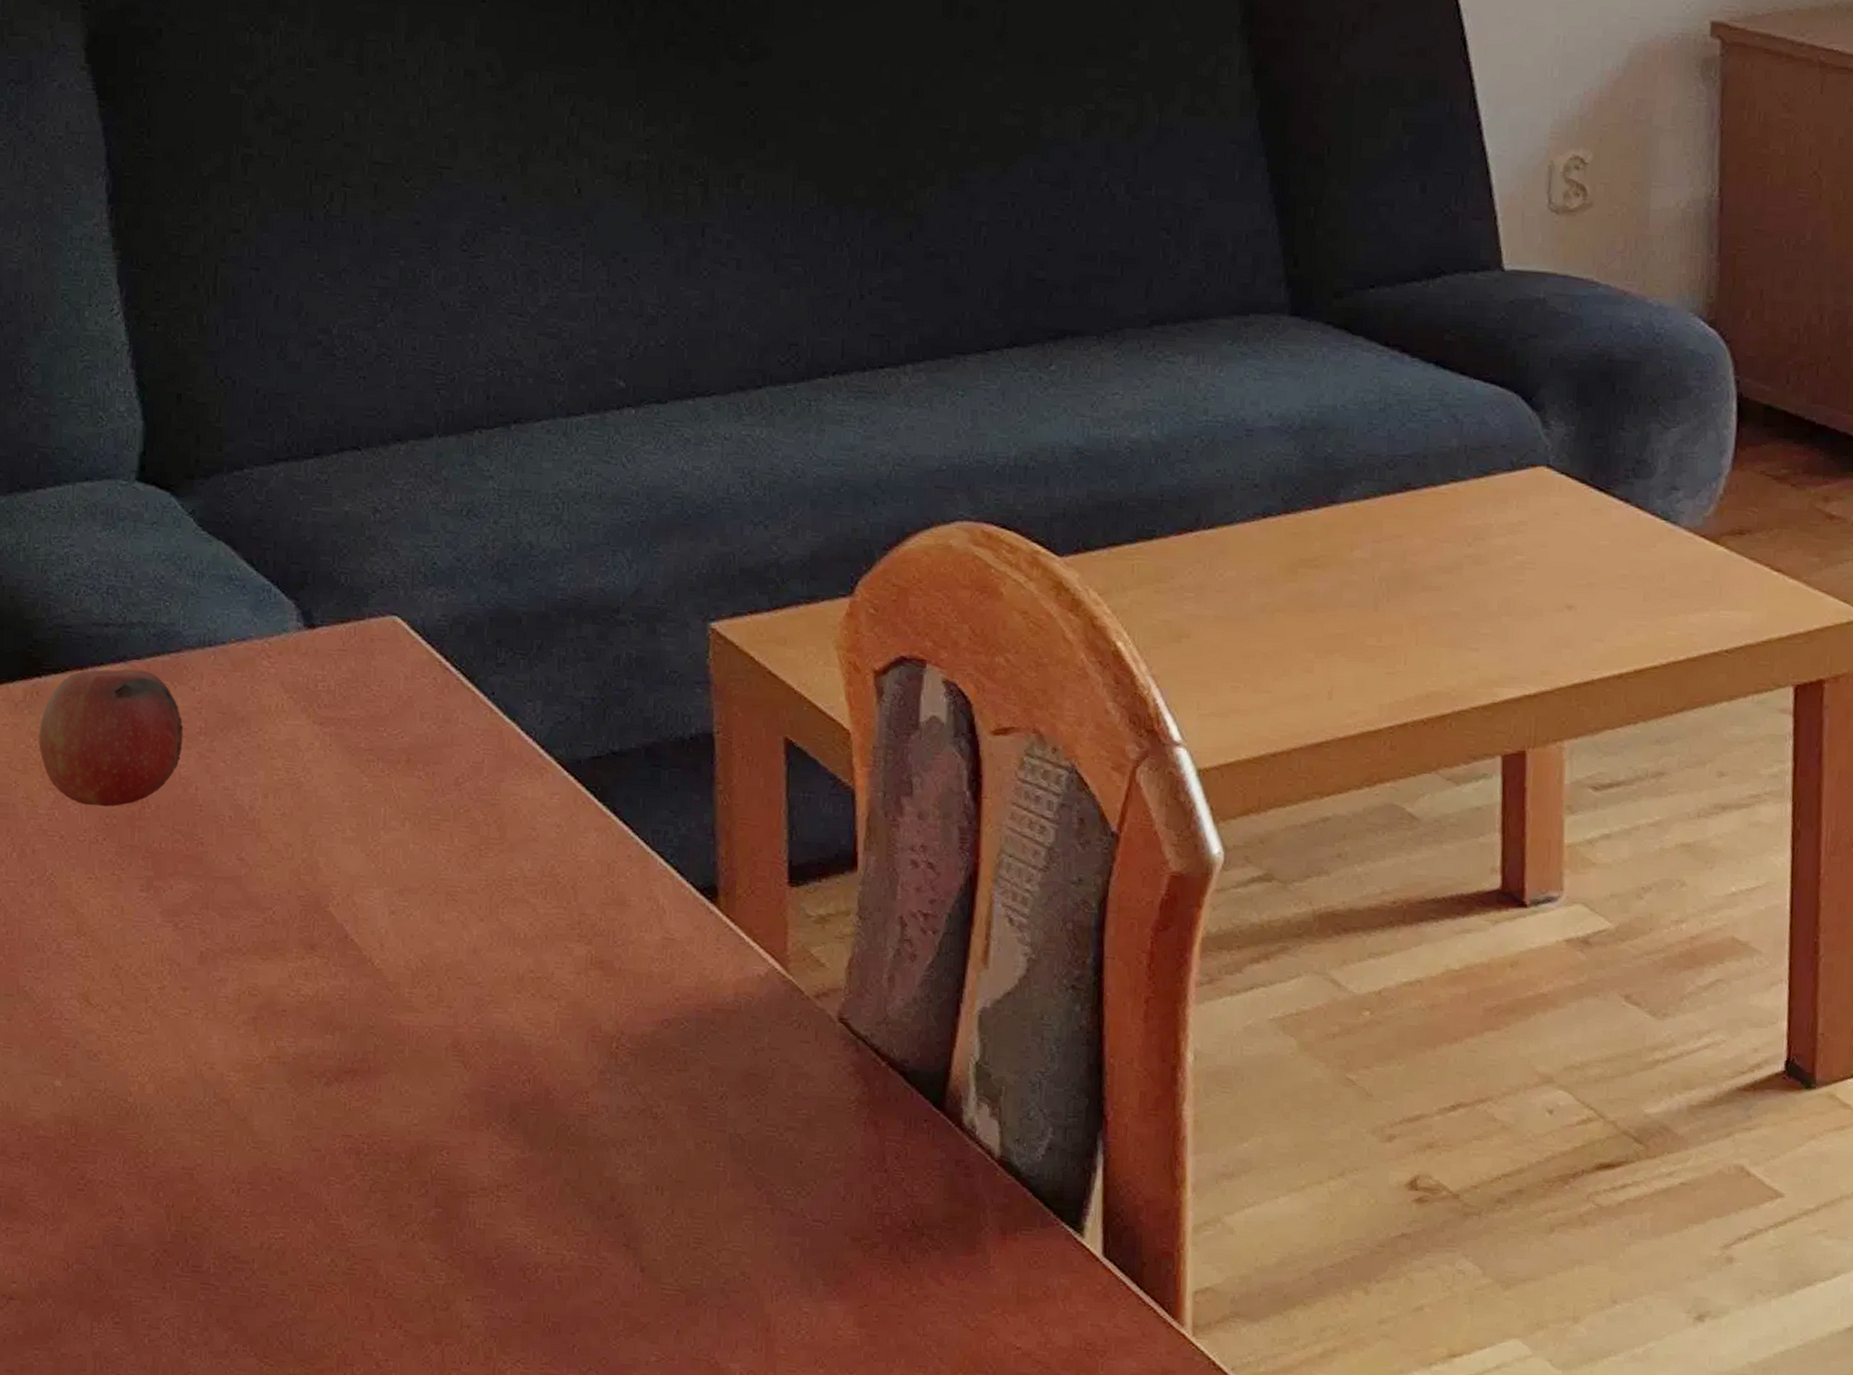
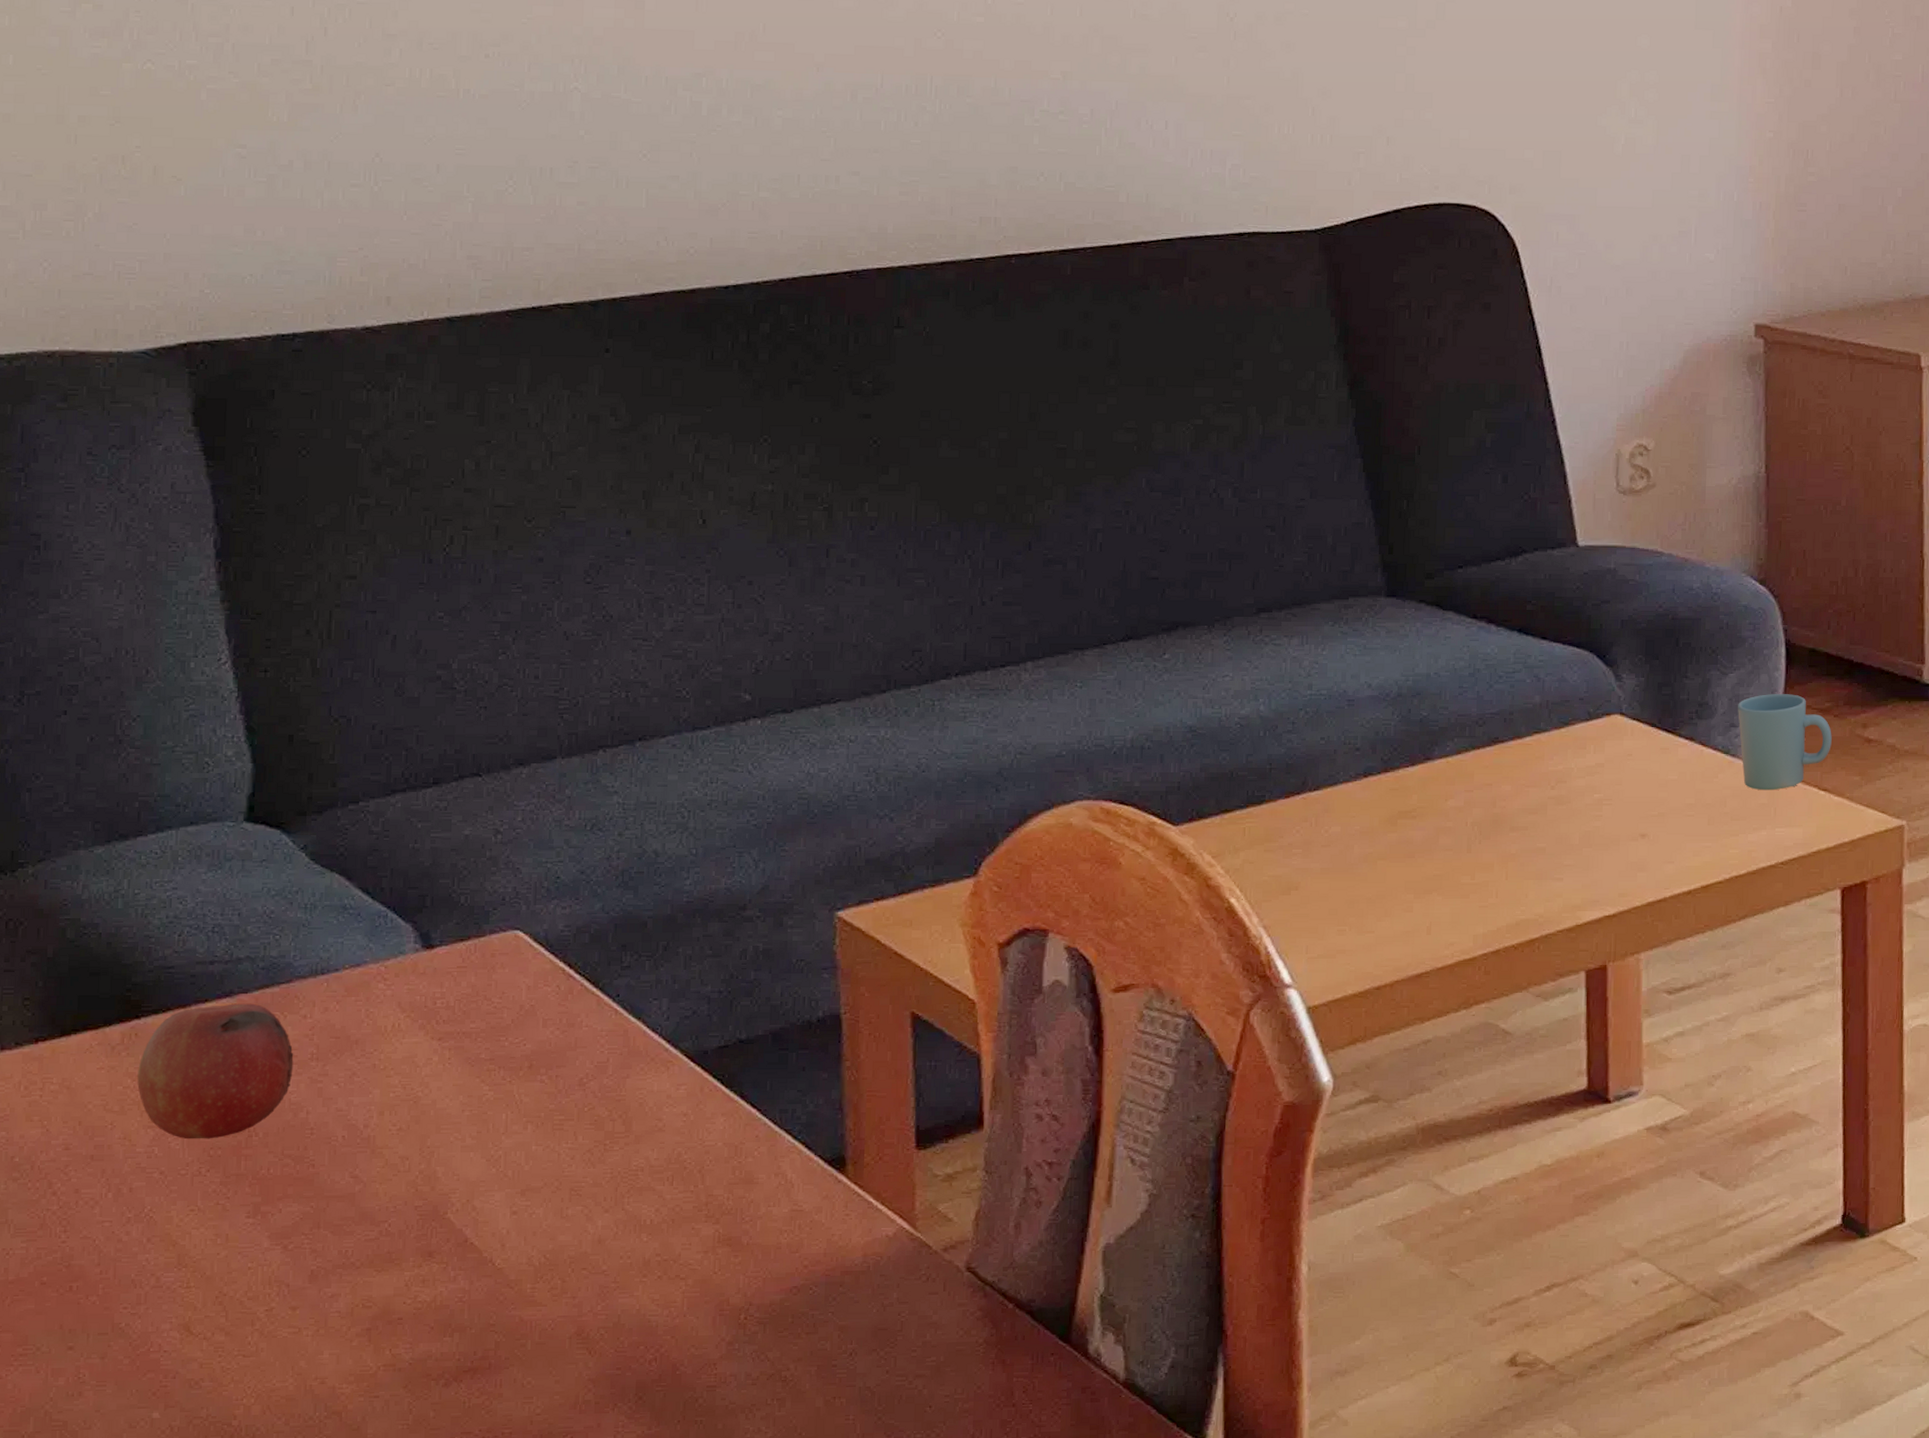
mug: none [1680,454,1788,567] -> present [1738,694,1832,791]

